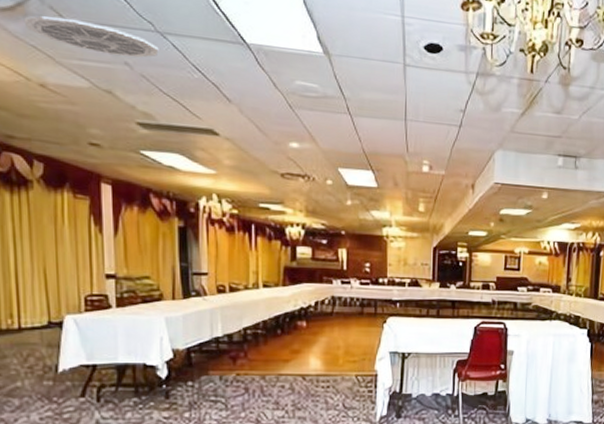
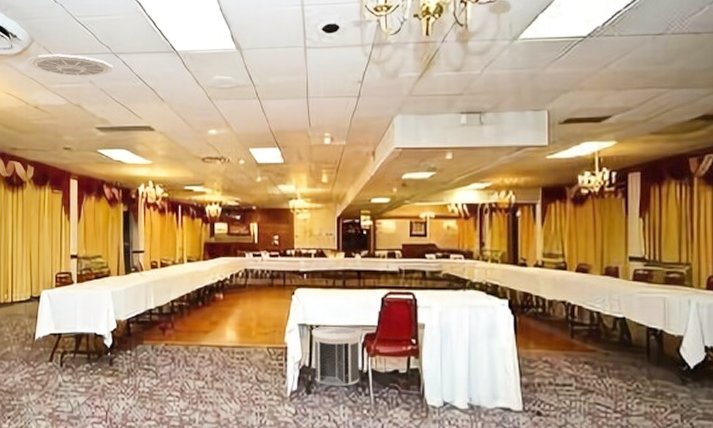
trash can: none [404,352,455,409] -> present [312,324,362,386]

